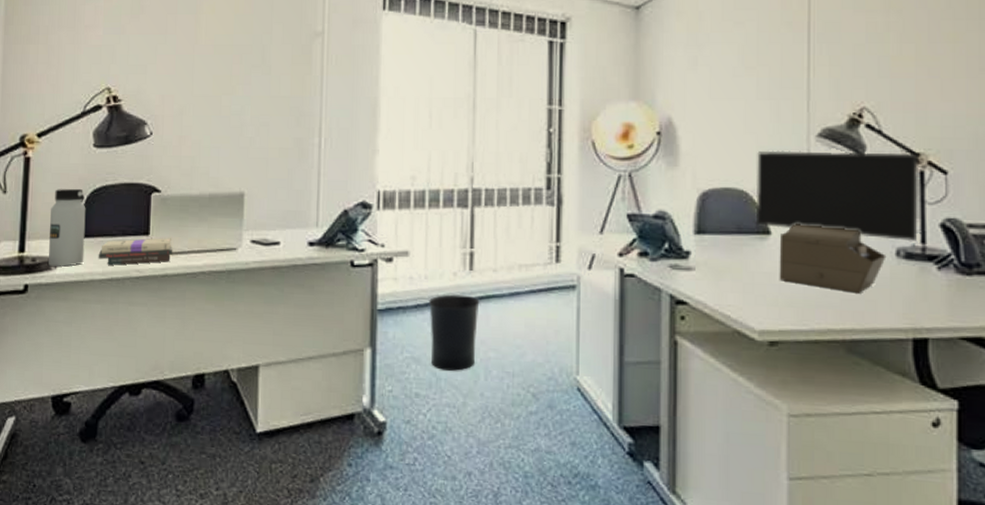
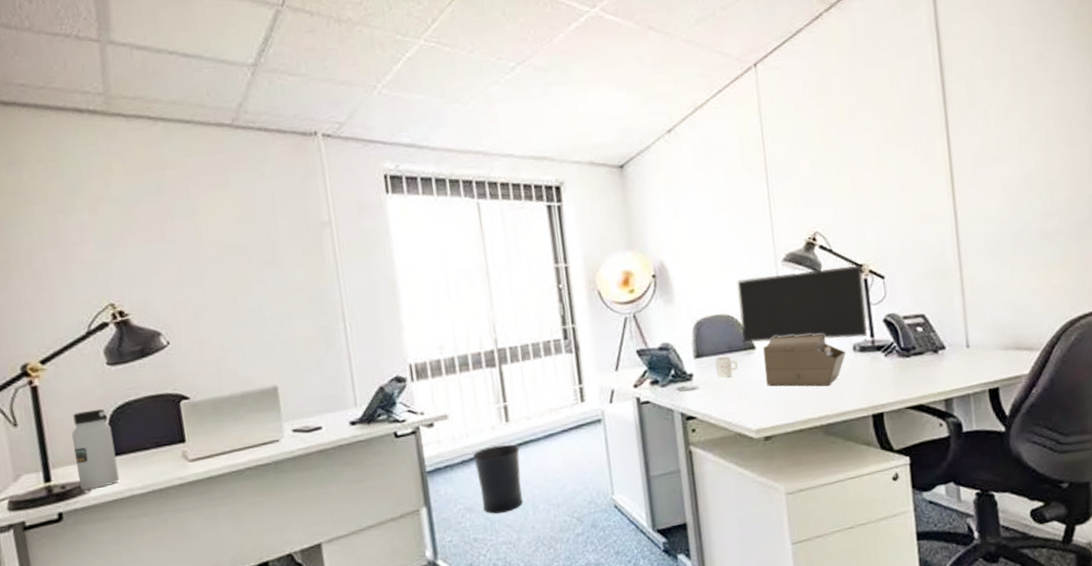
books: present [98,238,173,265] -> none [134,441,214,478]
mug: none [718,237,746,263] -> present [715,356,738,378]

